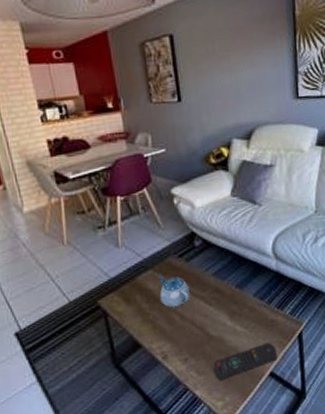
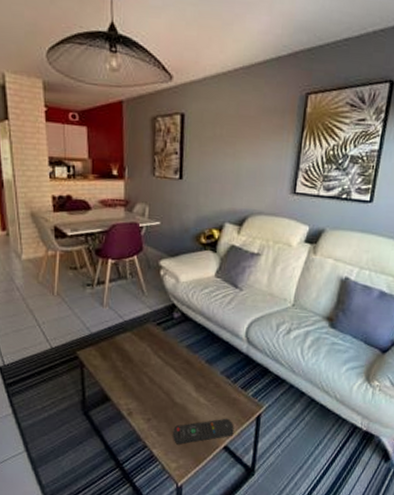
teapot: present [158,274,190,308] -> none [133,338,162,370]

